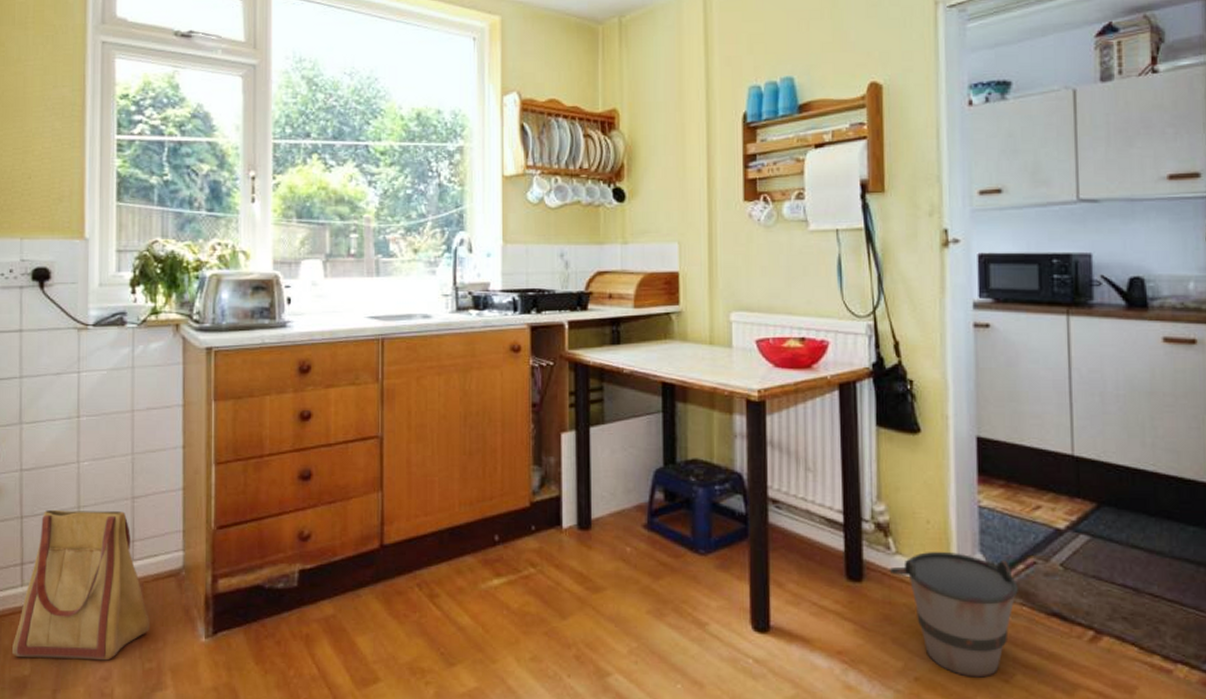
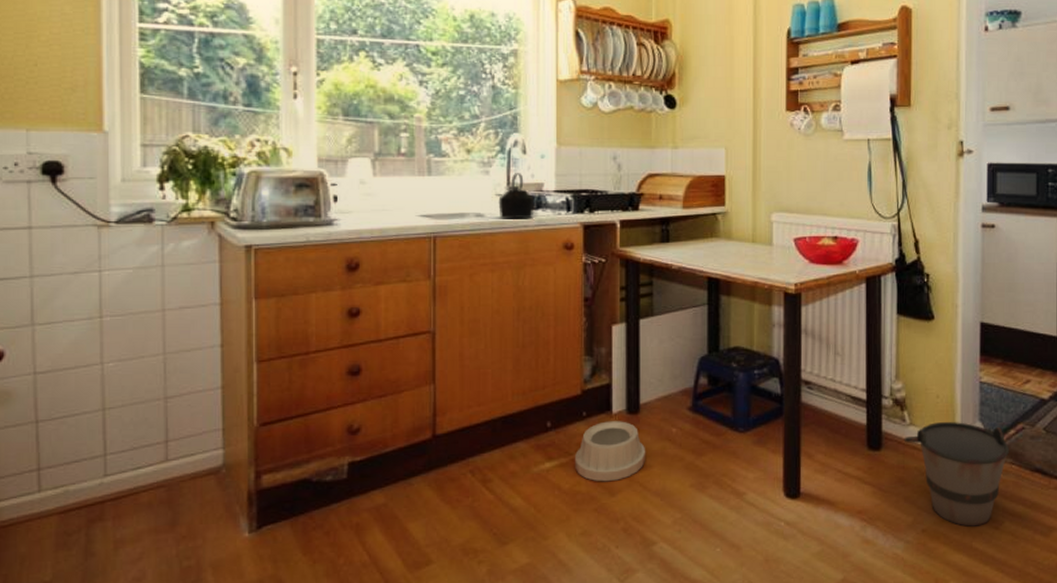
shopping bag: present [12,509,150,661] -> none [30,412,187,563]
kettle: none [445,272,481,320] -> present [498,173,535,219]
pet bowl: none [524,537,599,603] -> present [575,421,646,482]

